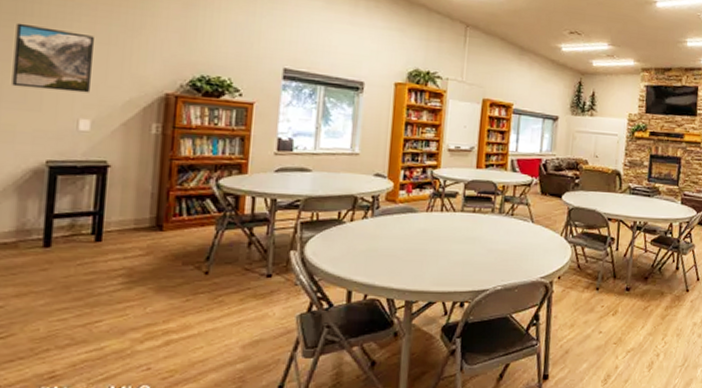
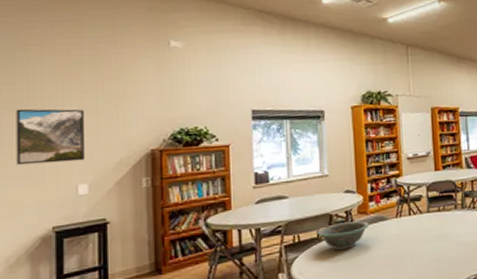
decorative bowl: none [338,207,397,237] -> present [317,220,370,251]

